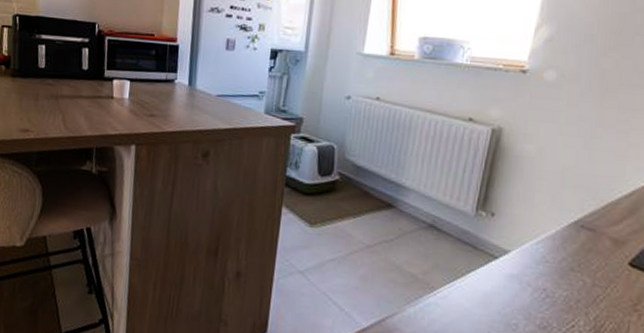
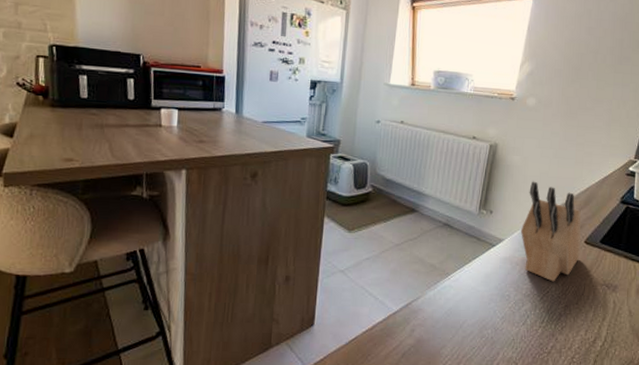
knife block: none [533,178,624,314] -> present [520,181,581,282]

